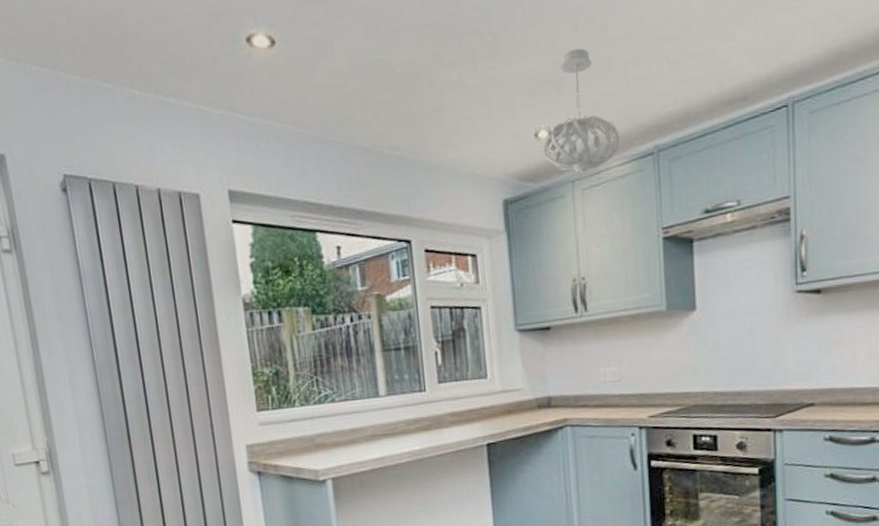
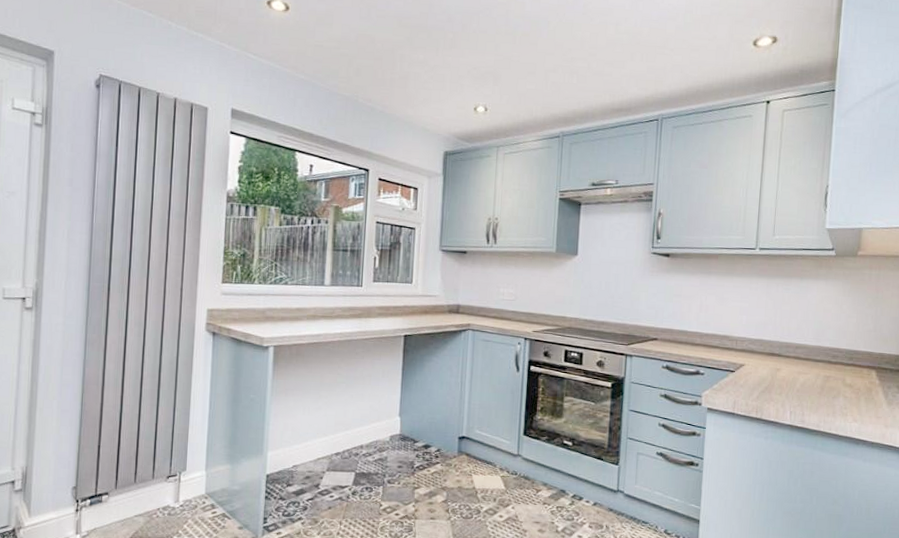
pendant light: present [543,48,621,174] -> none [479,54,537,143]

